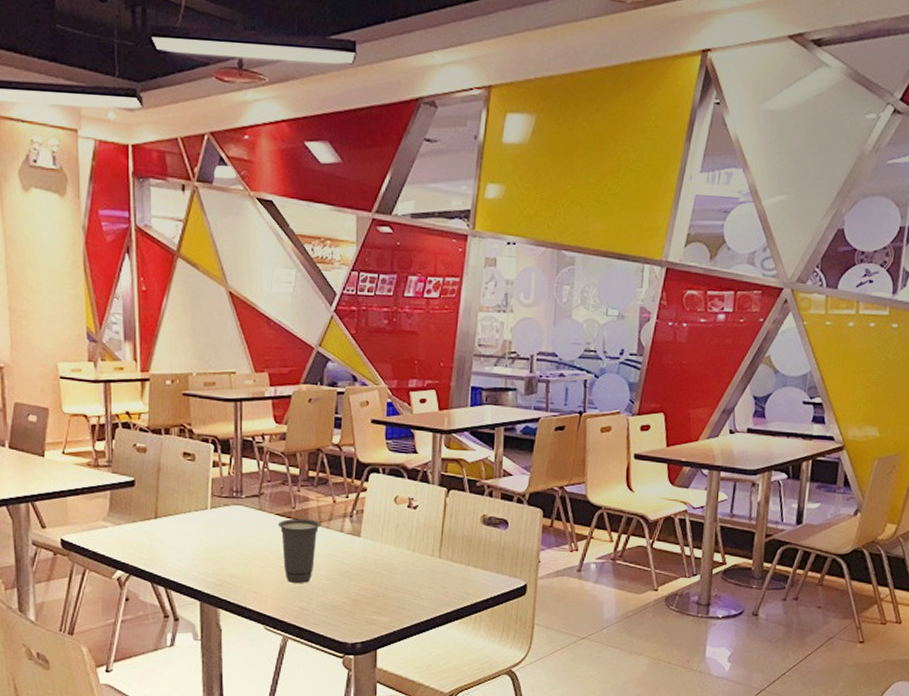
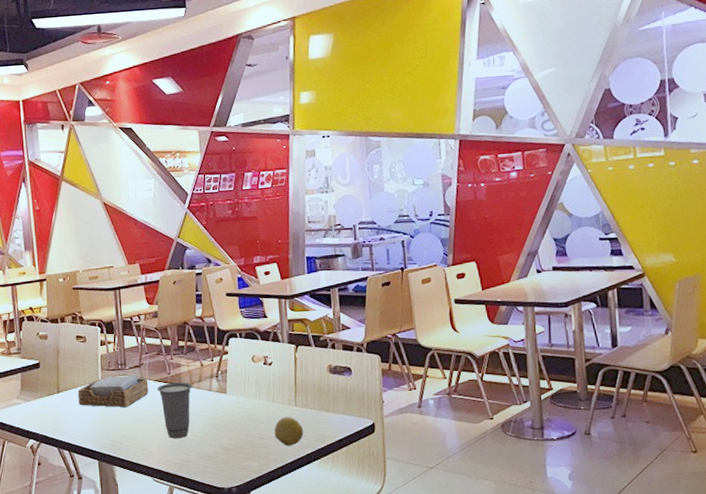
napkin holder: none [180,504,268,542] -> present [77,375,149,407]
fruit: none [412,569,446,603] -> present [274,417,304,446]

